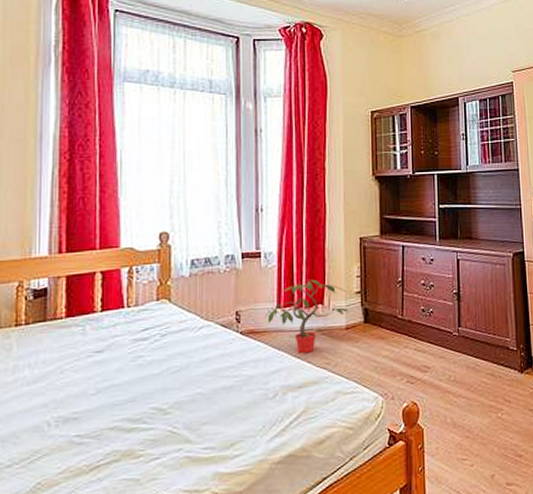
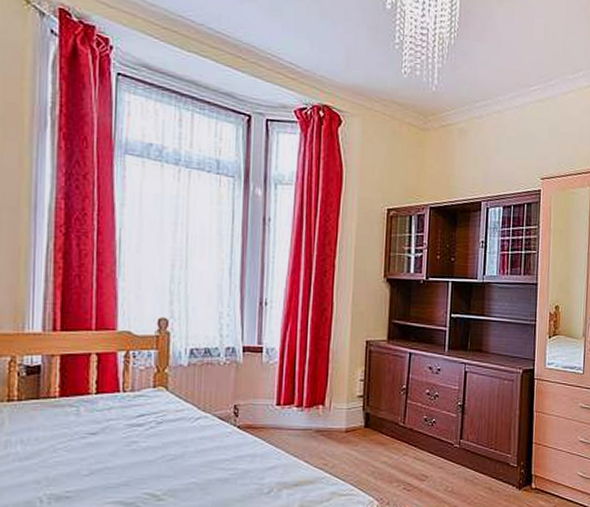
potted plant: present [265,279,350,353] -> none [263,379,351,452]

